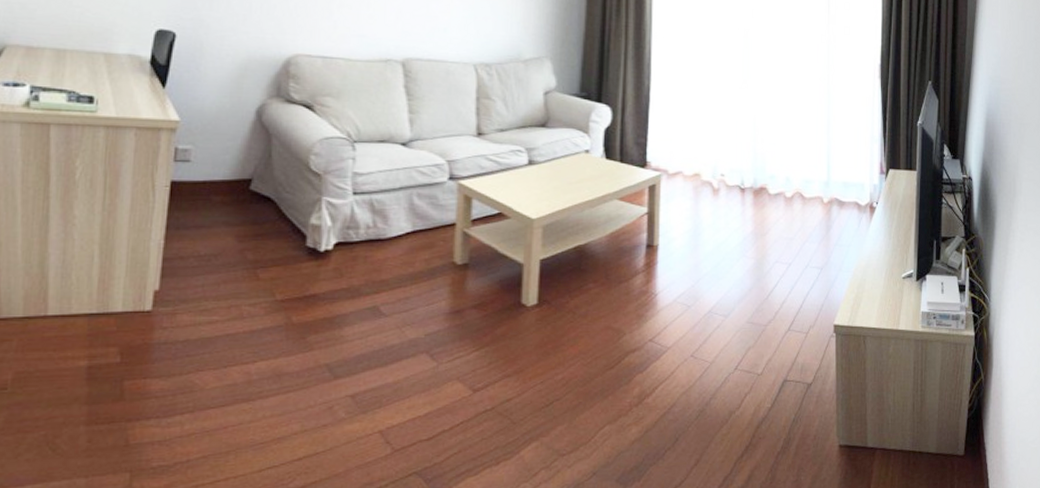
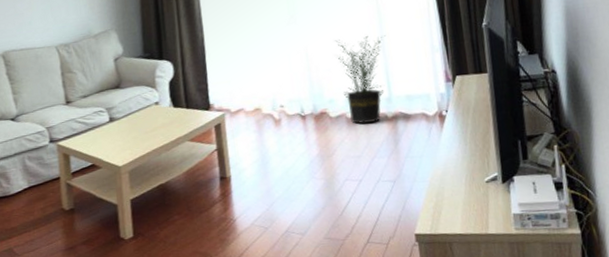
potted plant: none [784,114,832,205] -> present [335,35,386,124]

